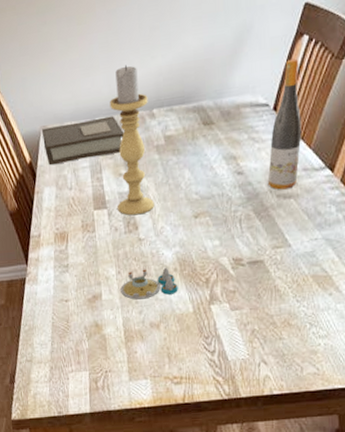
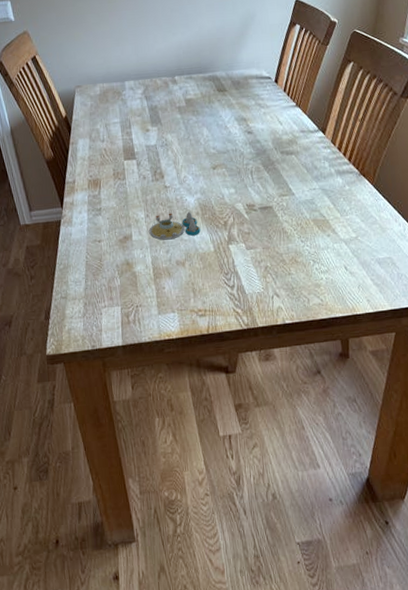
book: present [41,116,124,166] -> none [76,80,150,120]
candle holder: present [110,64,154,216] -> none [137,38,178,166]
wine bottle: present [267,58,302,190] -> none [273,42,299,148]

